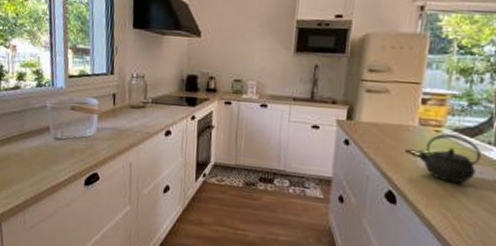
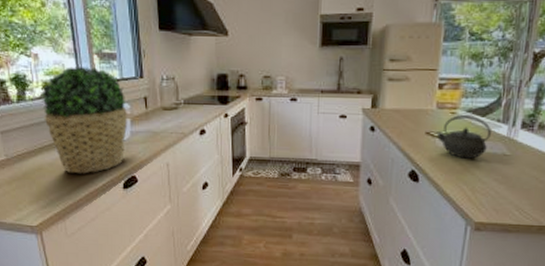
potted plant: none [14,60,95,167] -> present [40,67,127,174]

